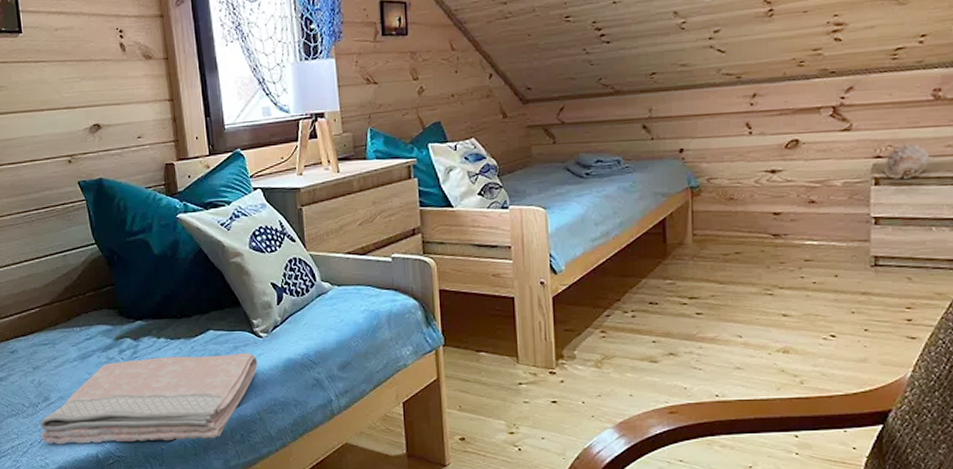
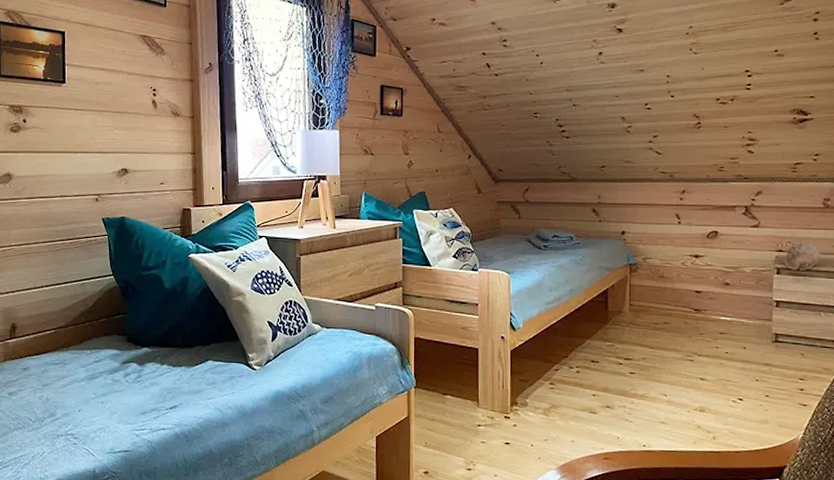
towel: present [40,353,258,445] -> none [43,382,250,461]

